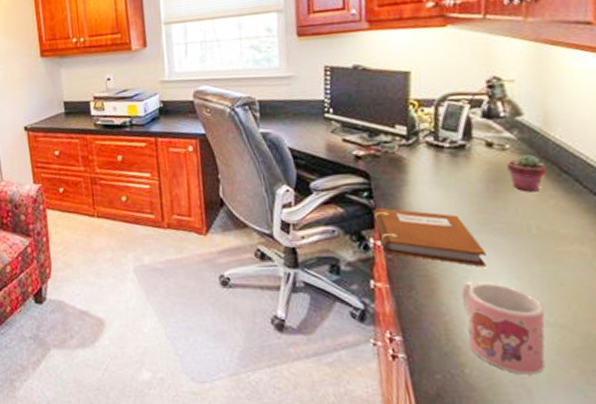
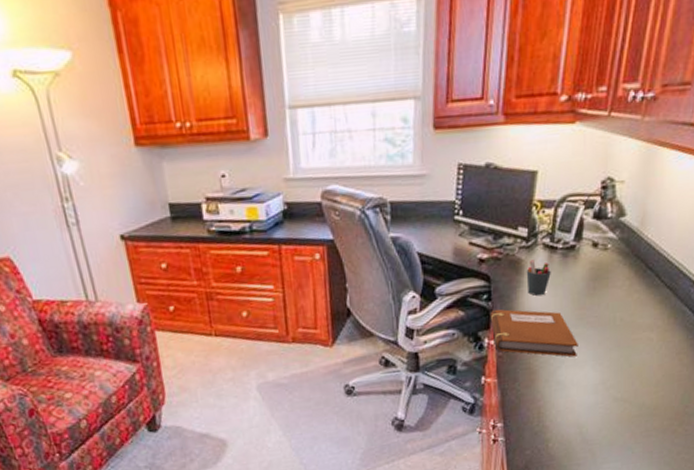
pen holder: none [409,158,440,196] -> present [526,260,551,296]
mug: present [460,281,545,375] -> none [554,369,615,442]
potted succulent: present [506,154,547,192] -> none [606,253,637,288]

